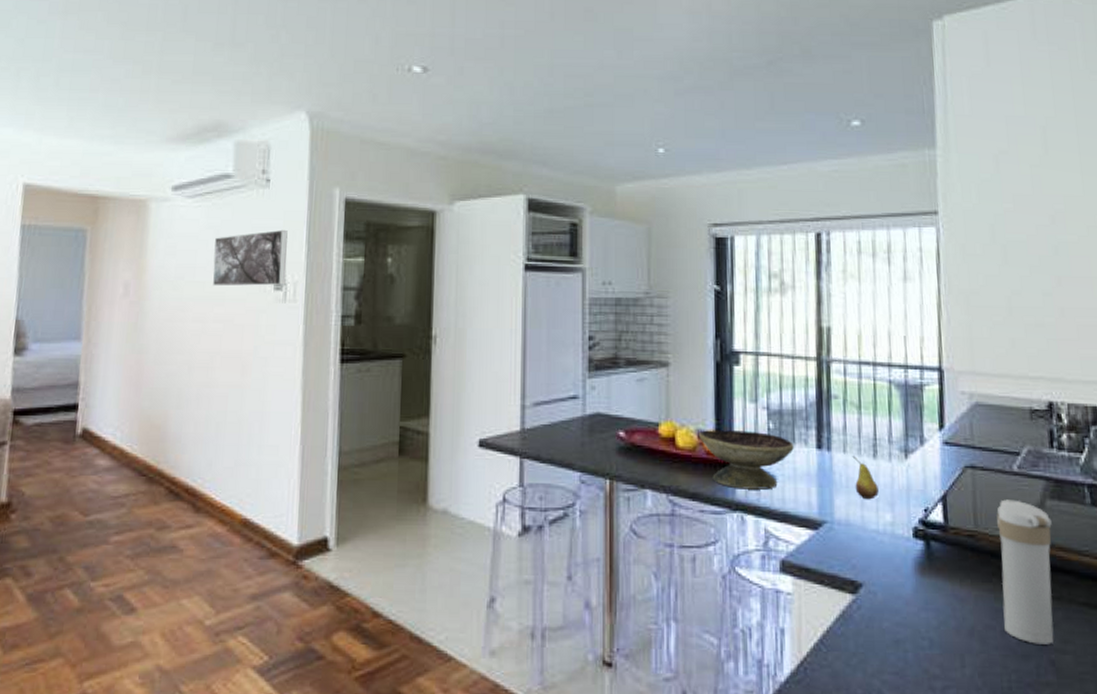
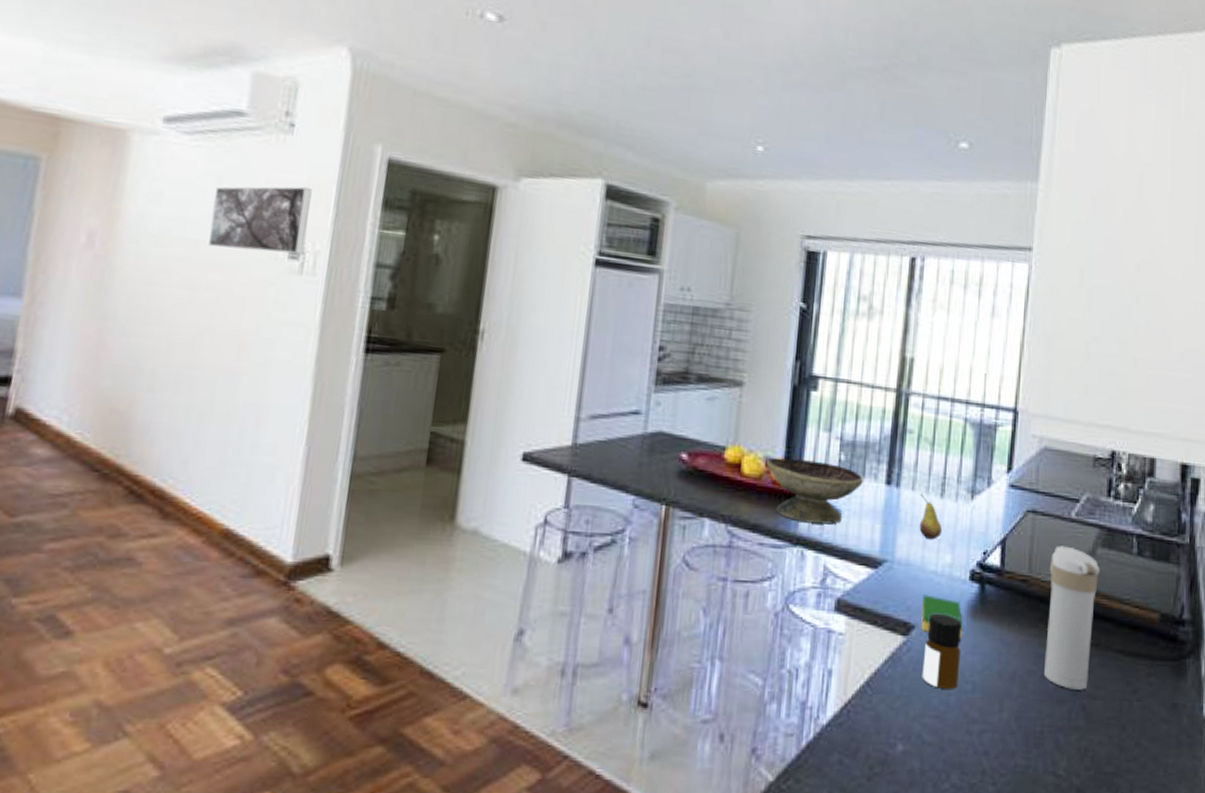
dish sponge: none [867,553,912,595] -> present [920,594,963,638]
bottle: none [875,571,914,645] -> present [922,613,961,689]

